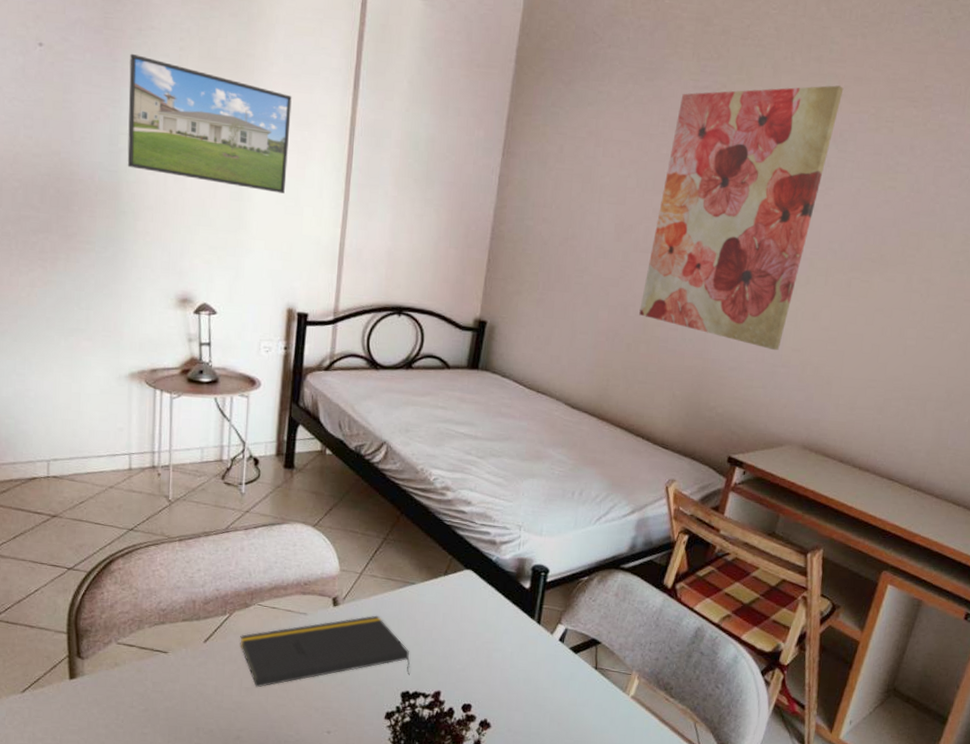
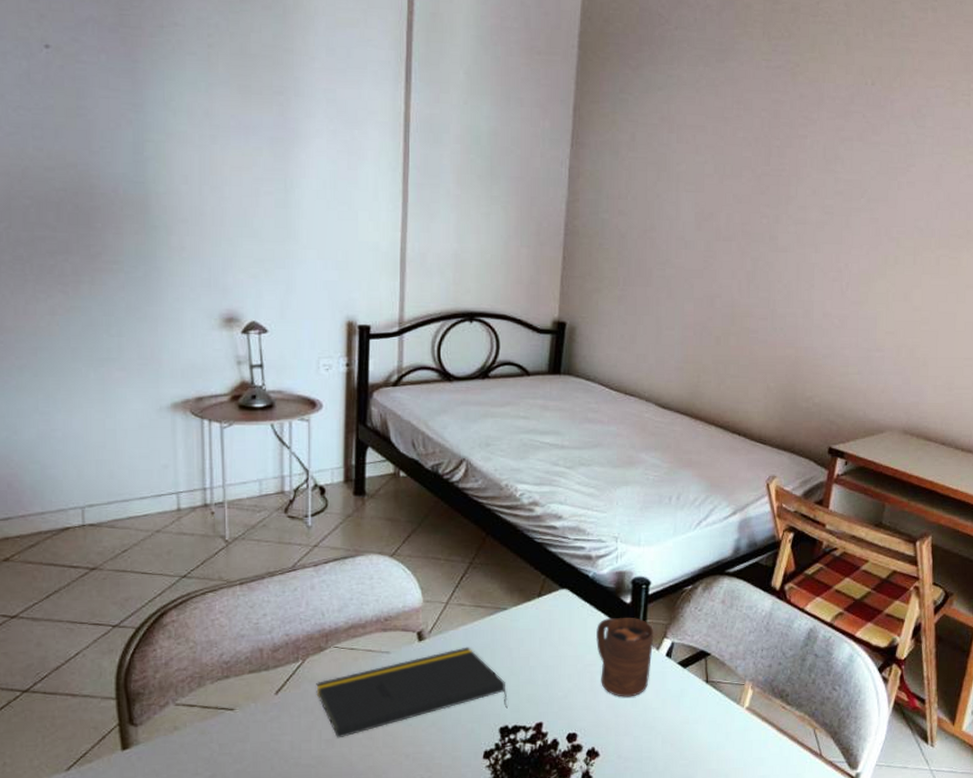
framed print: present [127,53,292,193] -> none [152,52,338,198]
cup: none [495,601,550,676] -> present [596,618,654,697]
wall art: present [639,85,844,351] -> none [726,60,918,335]

